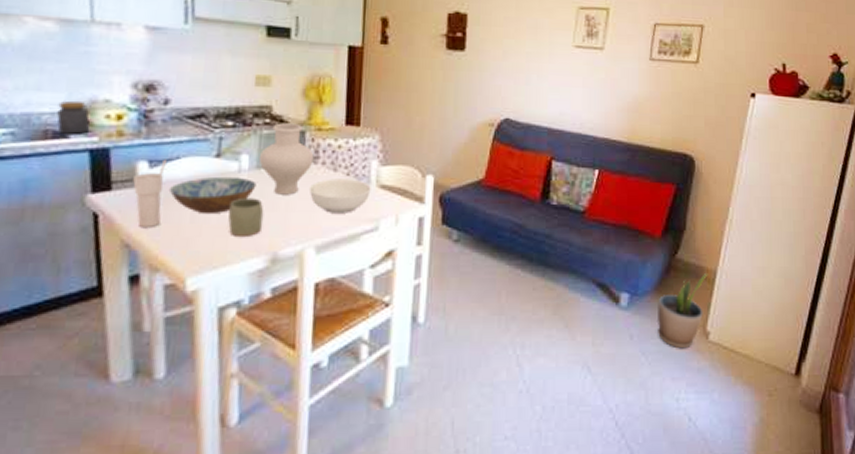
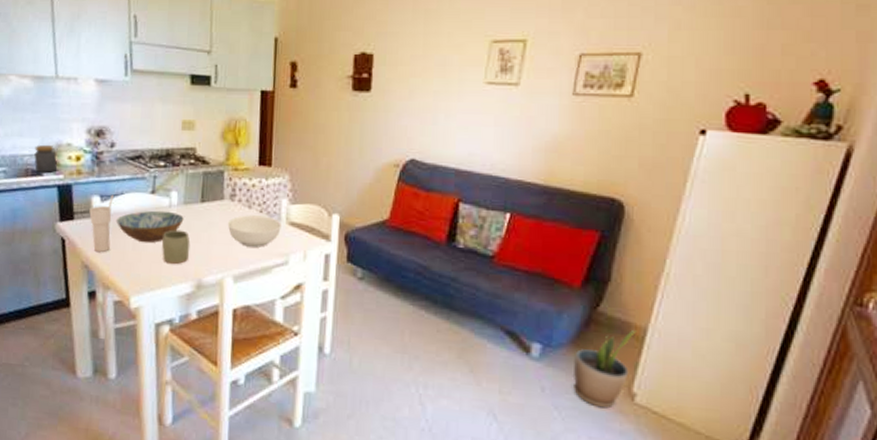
vase: present [258,123,314,195] -> none [185,163,232,229]

